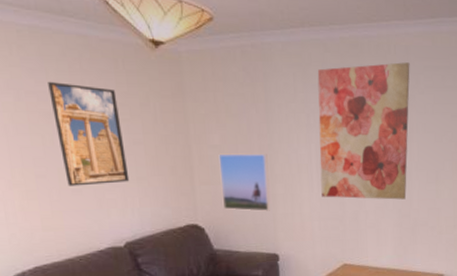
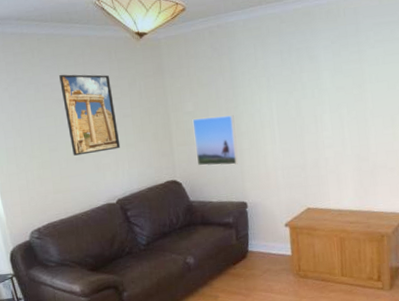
wall art: present [317,62,410,200] -> none [275,22,364,149]

